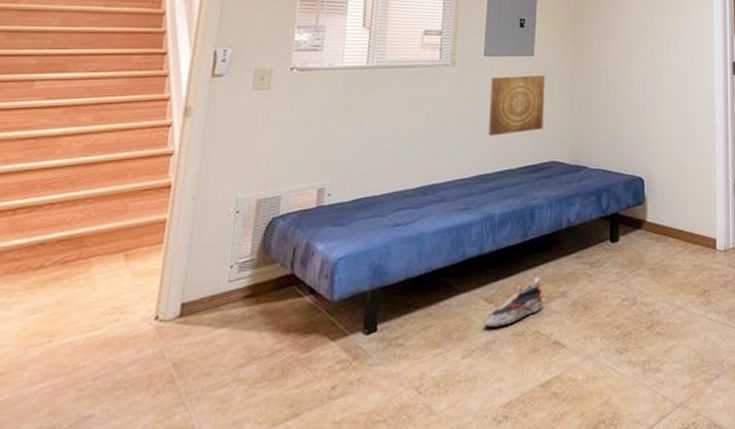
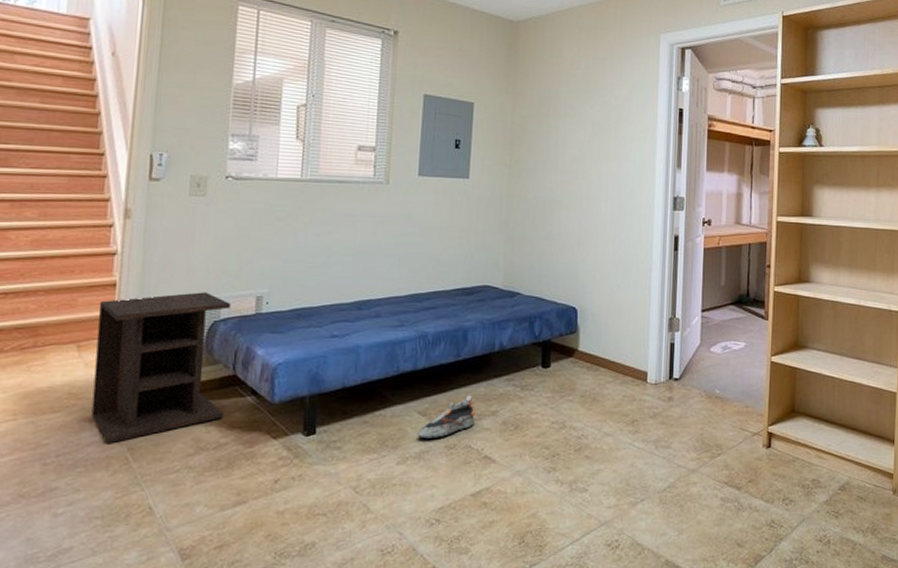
nightstand: none [135,188,291,361] -> present [91,292,231,444]
wall art: present [488,76,546,136] -> none [422,197,481,257]

